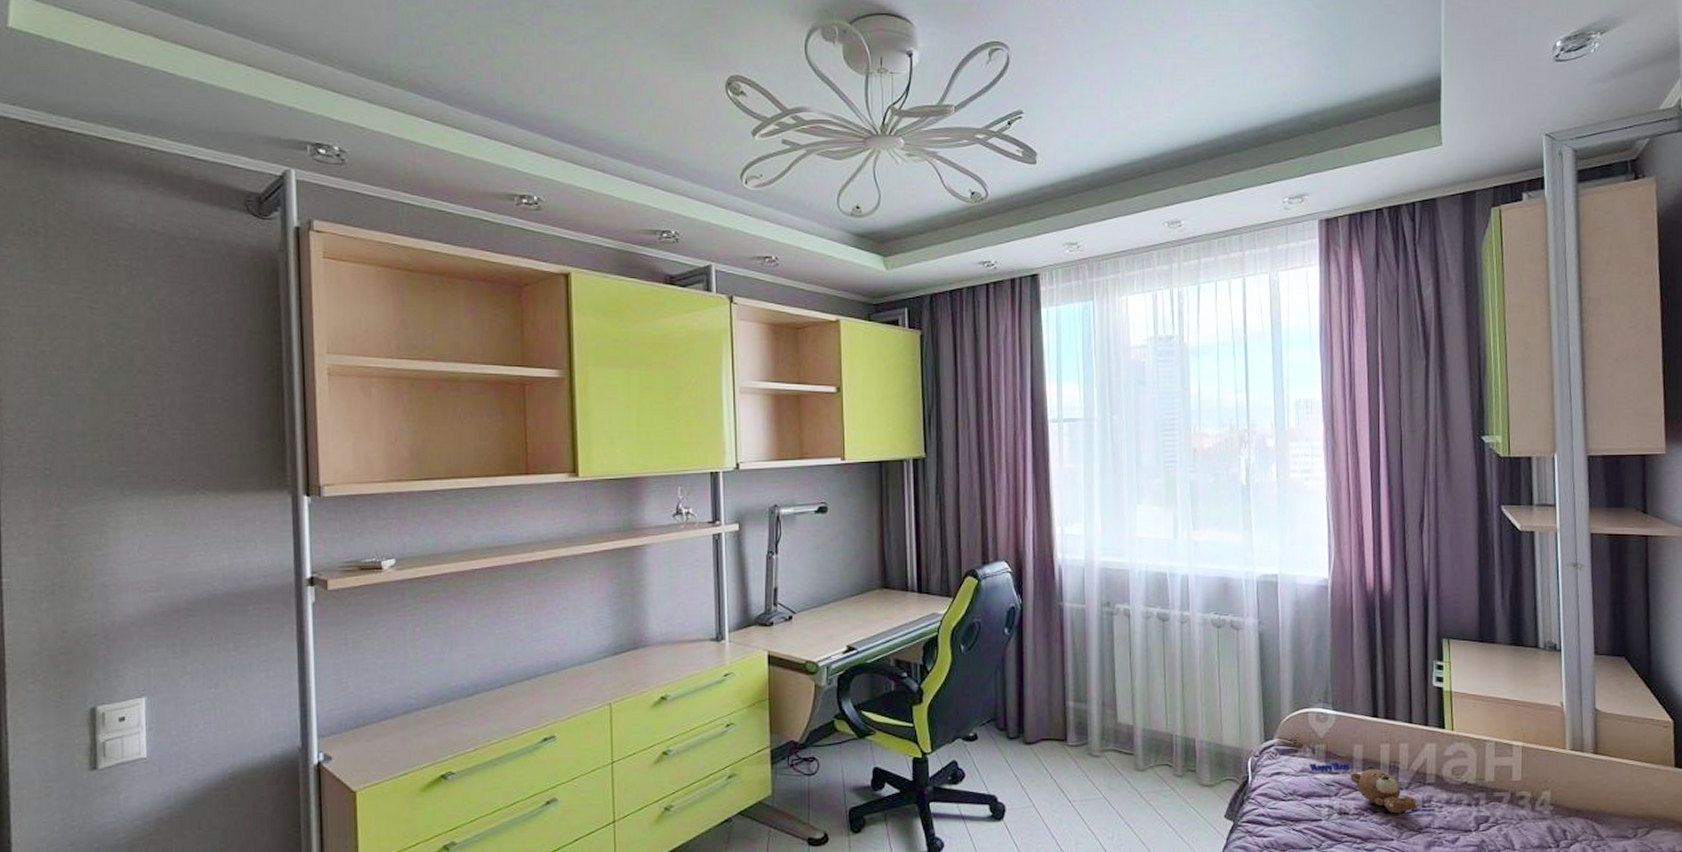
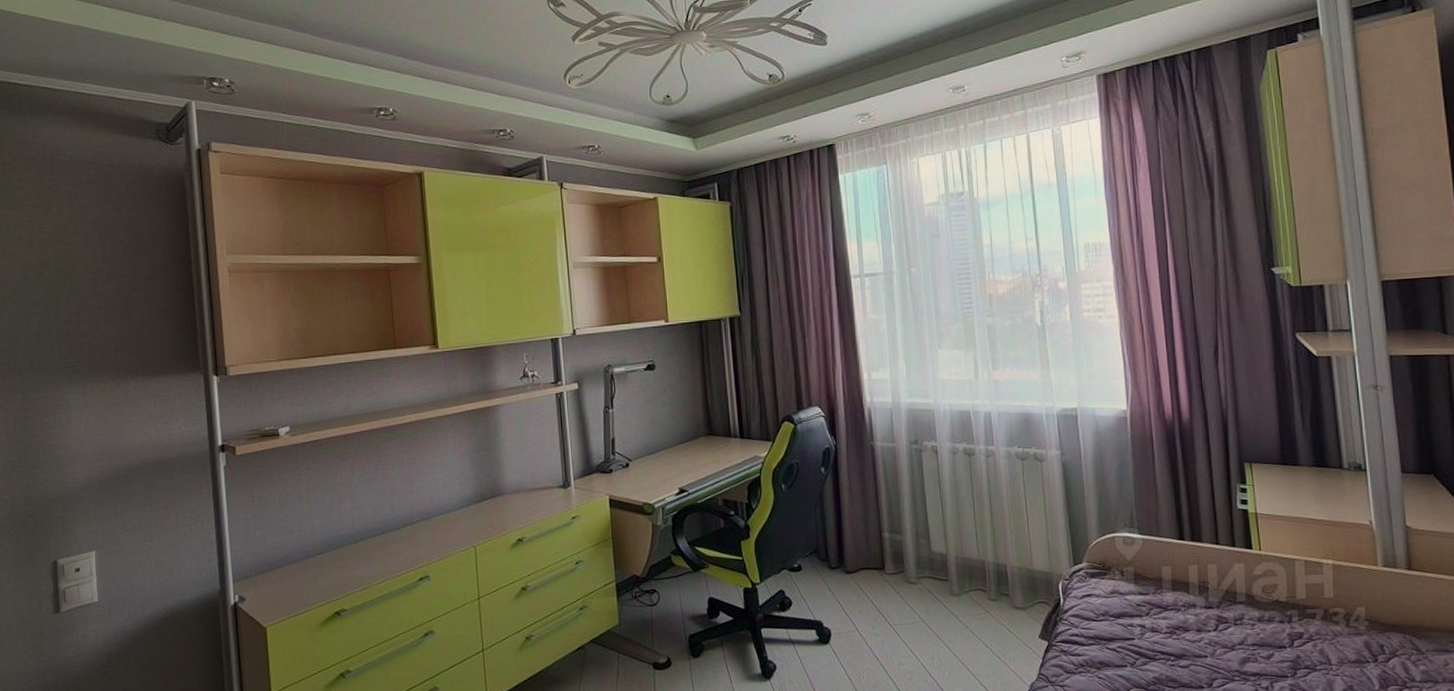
teddy bear: present [1309,762,1435,816] -> none [1118,583,1248,635]

